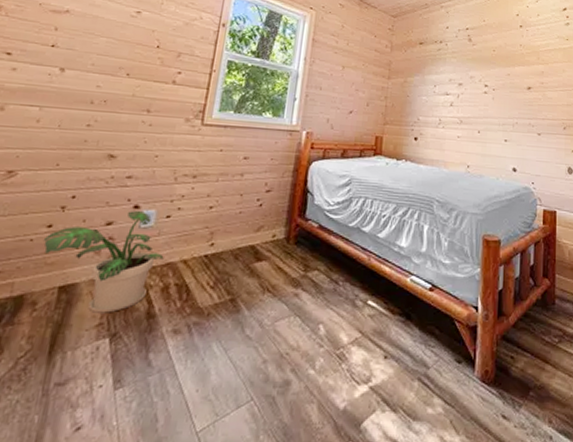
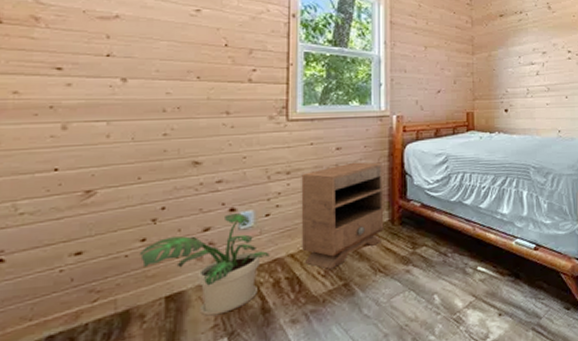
nightstand: none [196,173,286,281] -> present [301,162,384,269]

